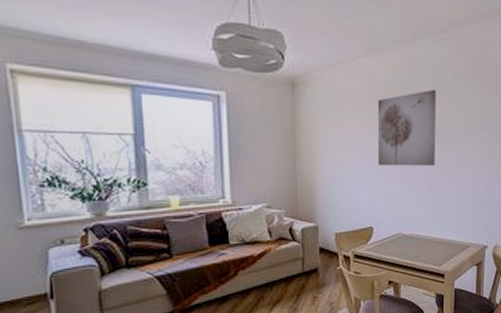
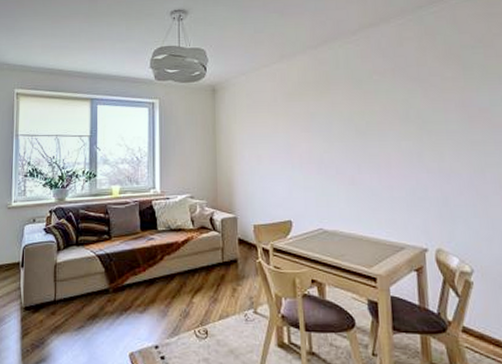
wall art: present [377,89,436,166] -> none [291,86,356,161]

